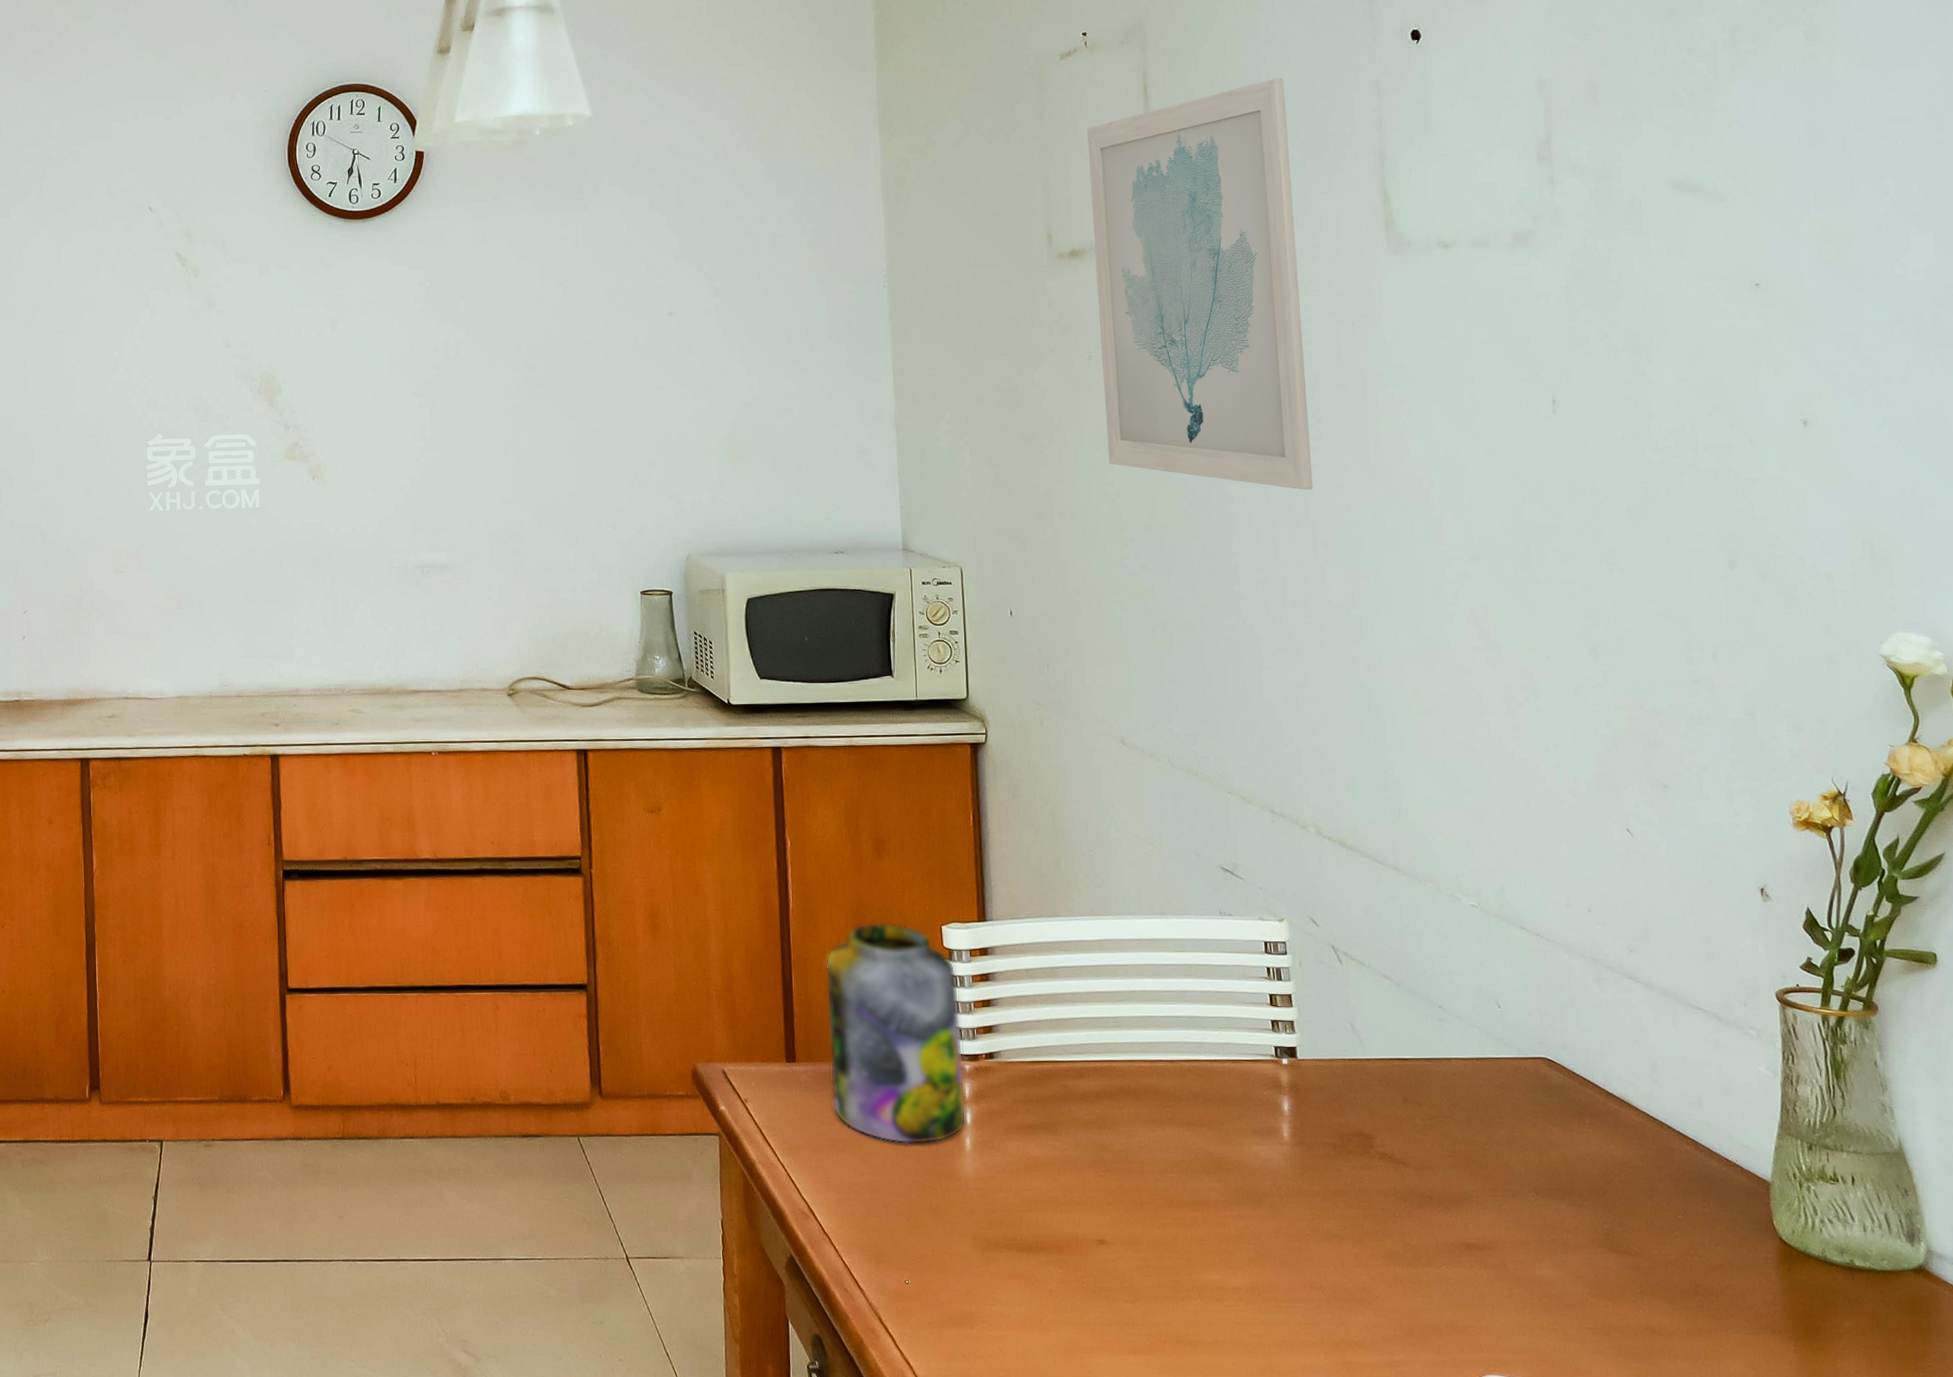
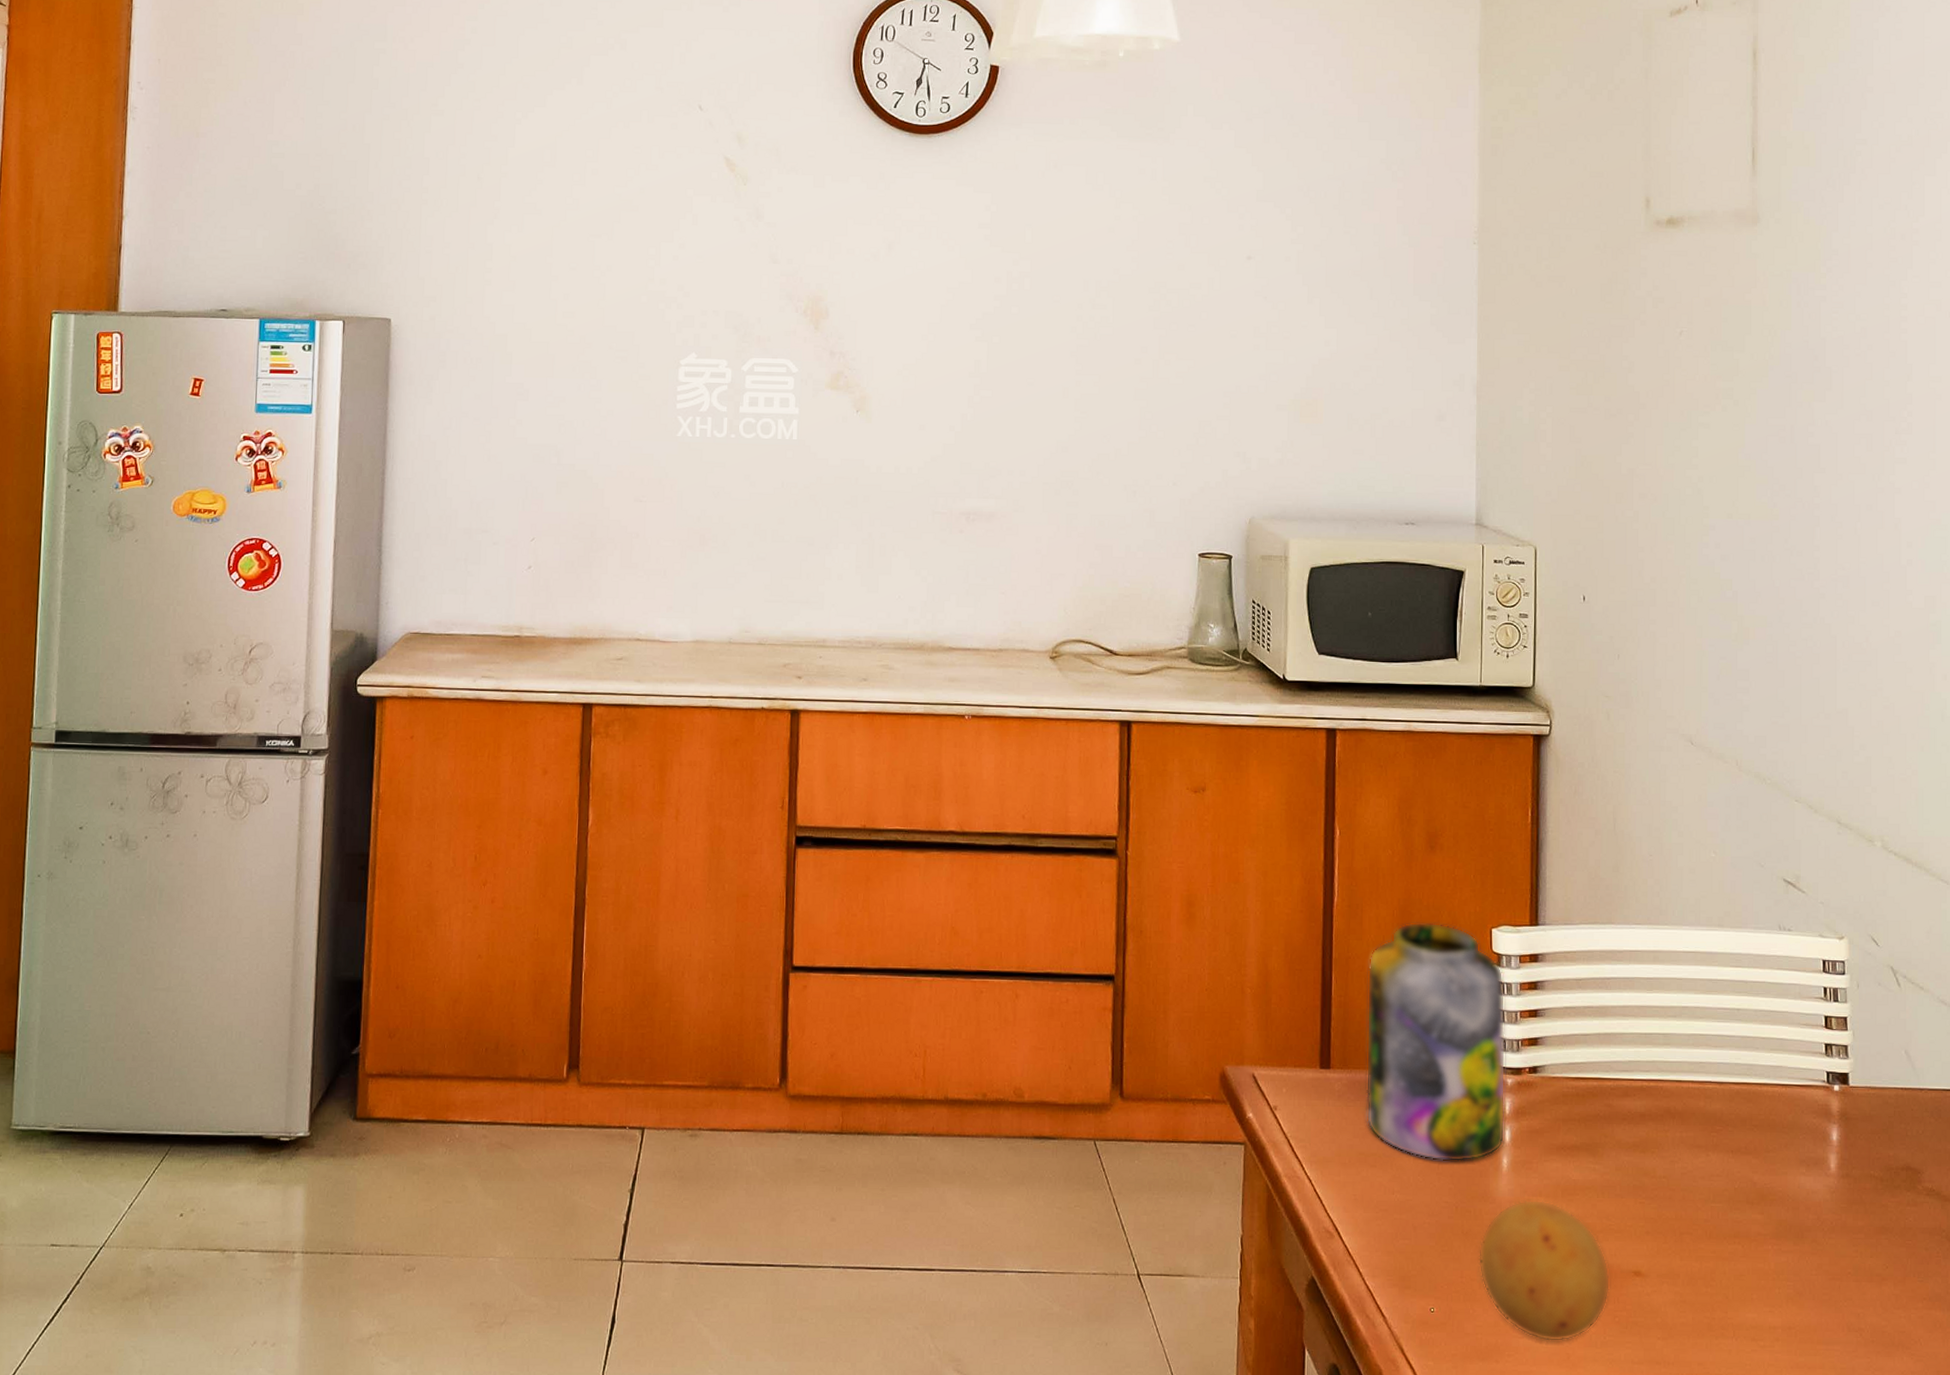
fruit: none [947,1176,1077,1308] -> present [1478,1199,1611,1342]
wall art: present [1086,78,1313,490] -> none [1692,52,1900,486]

